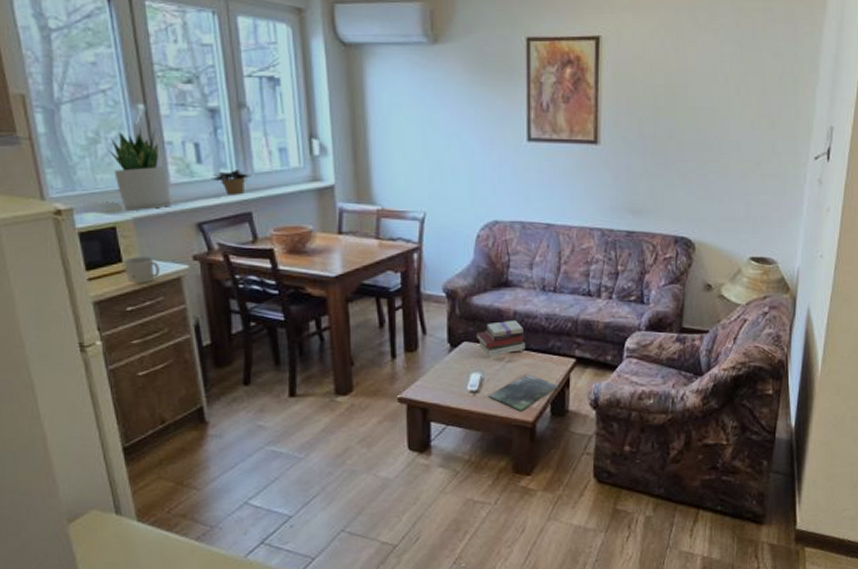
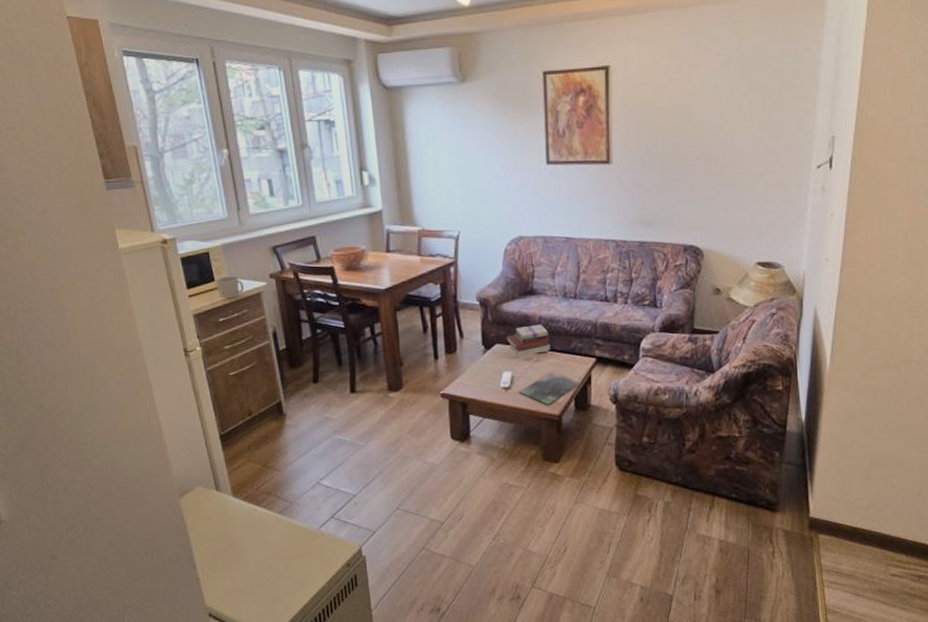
planter: present [108,127,171,210] -> none [201,168,251,238]
potted flower: present [211,170,252,195] -> none [282,200,314,222]

